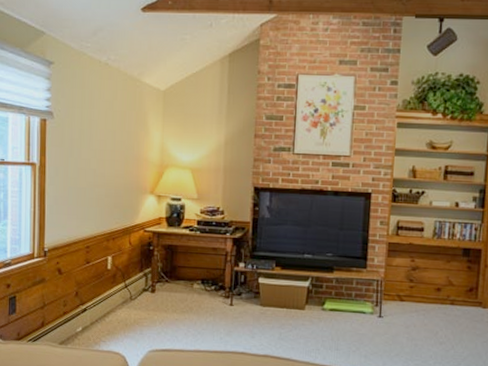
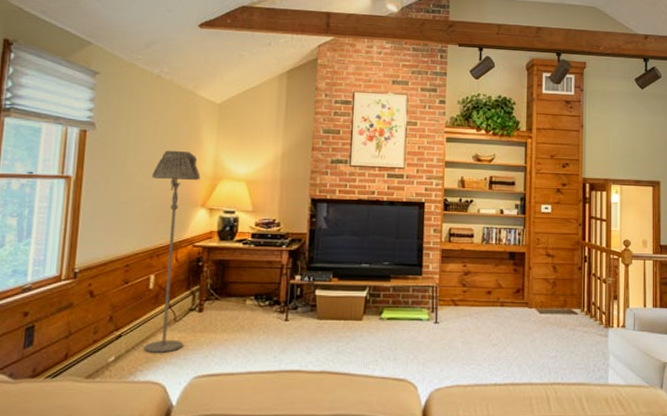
floor lamp: none [105,138,148,327] -> present [144,150,201,353]

